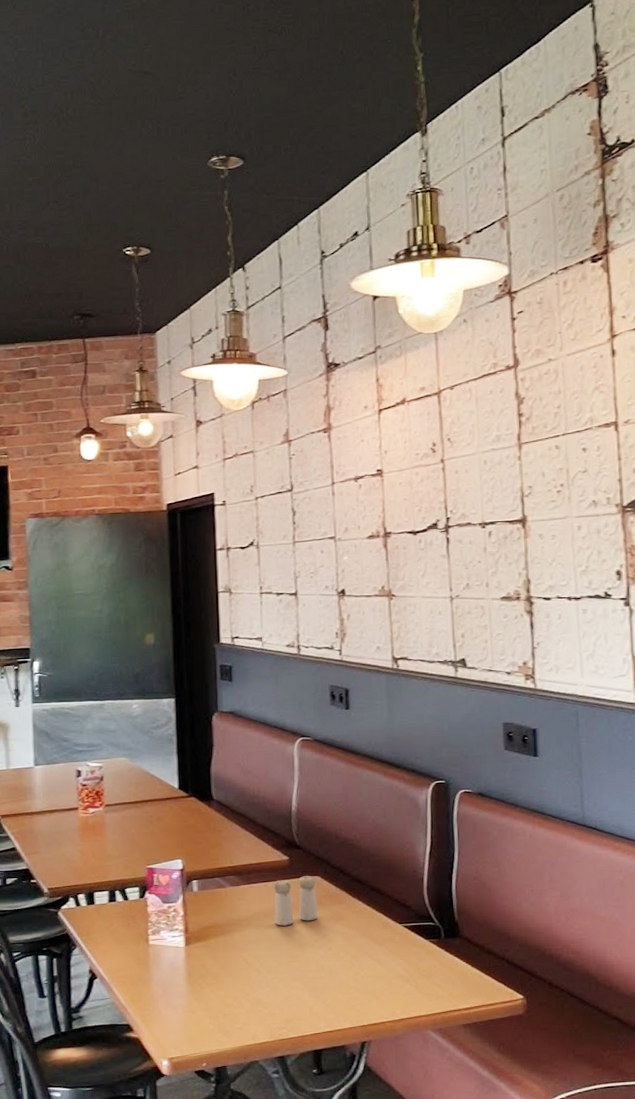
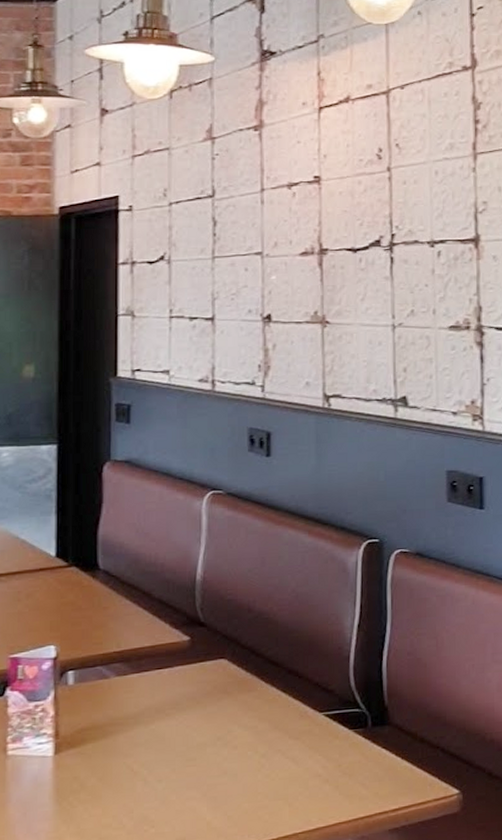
salt and pepper shaker: present [273,876,318,926] -> none [169,659,222,723]

